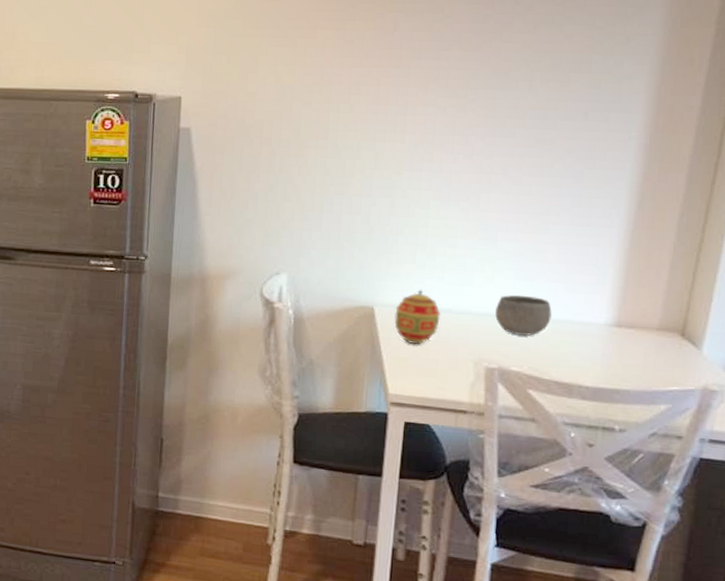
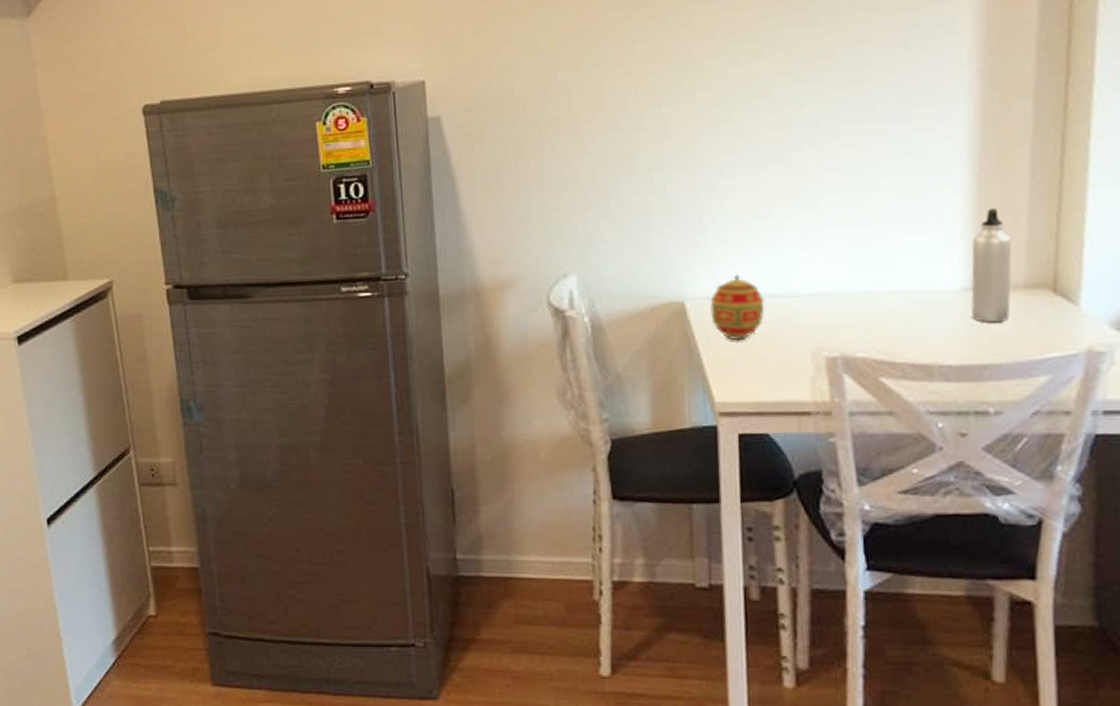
bowl: present [495,295,552,336] -> none [829,266,896,314]
water bottle: none [611,260,653,356] -> present [971,208,1012,322]

